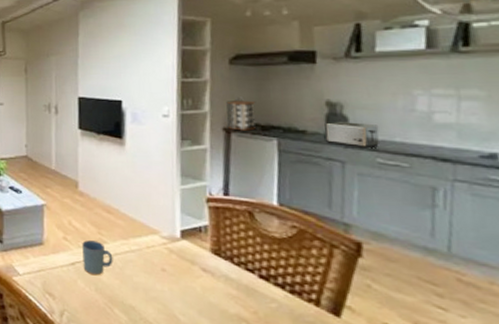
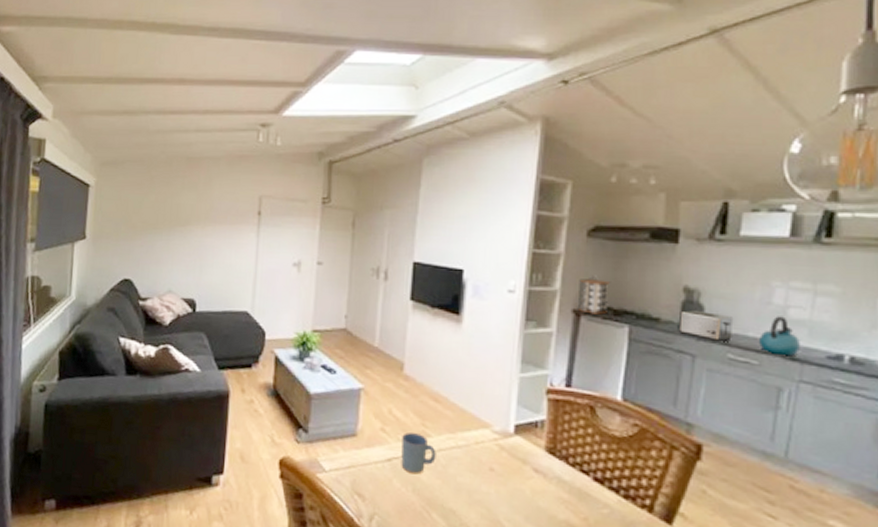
kettle: none [407,121,452,158] -> present [759,316,801,357]

